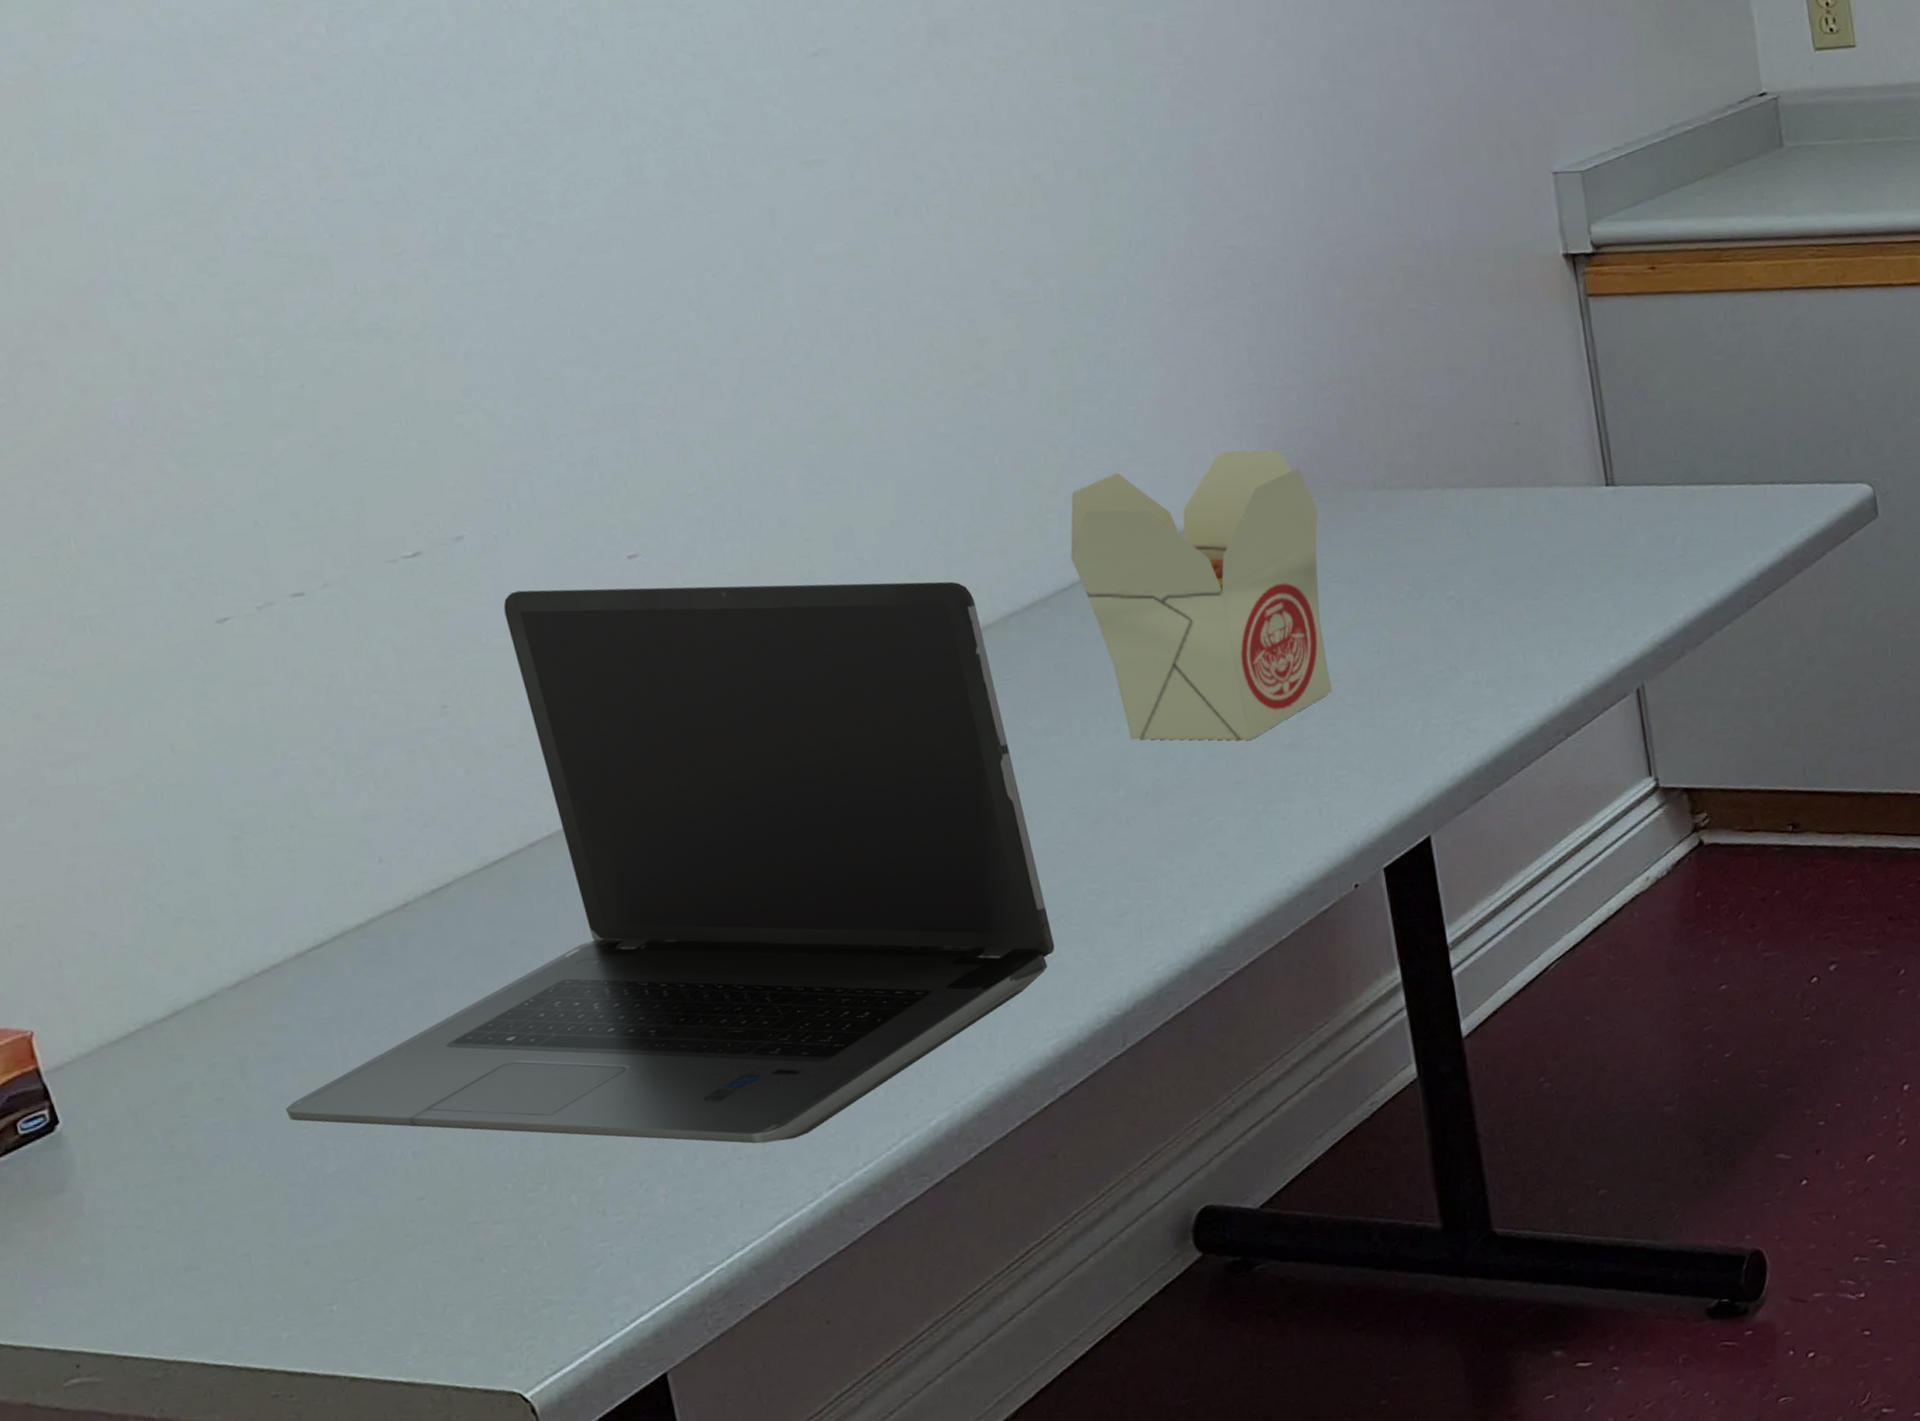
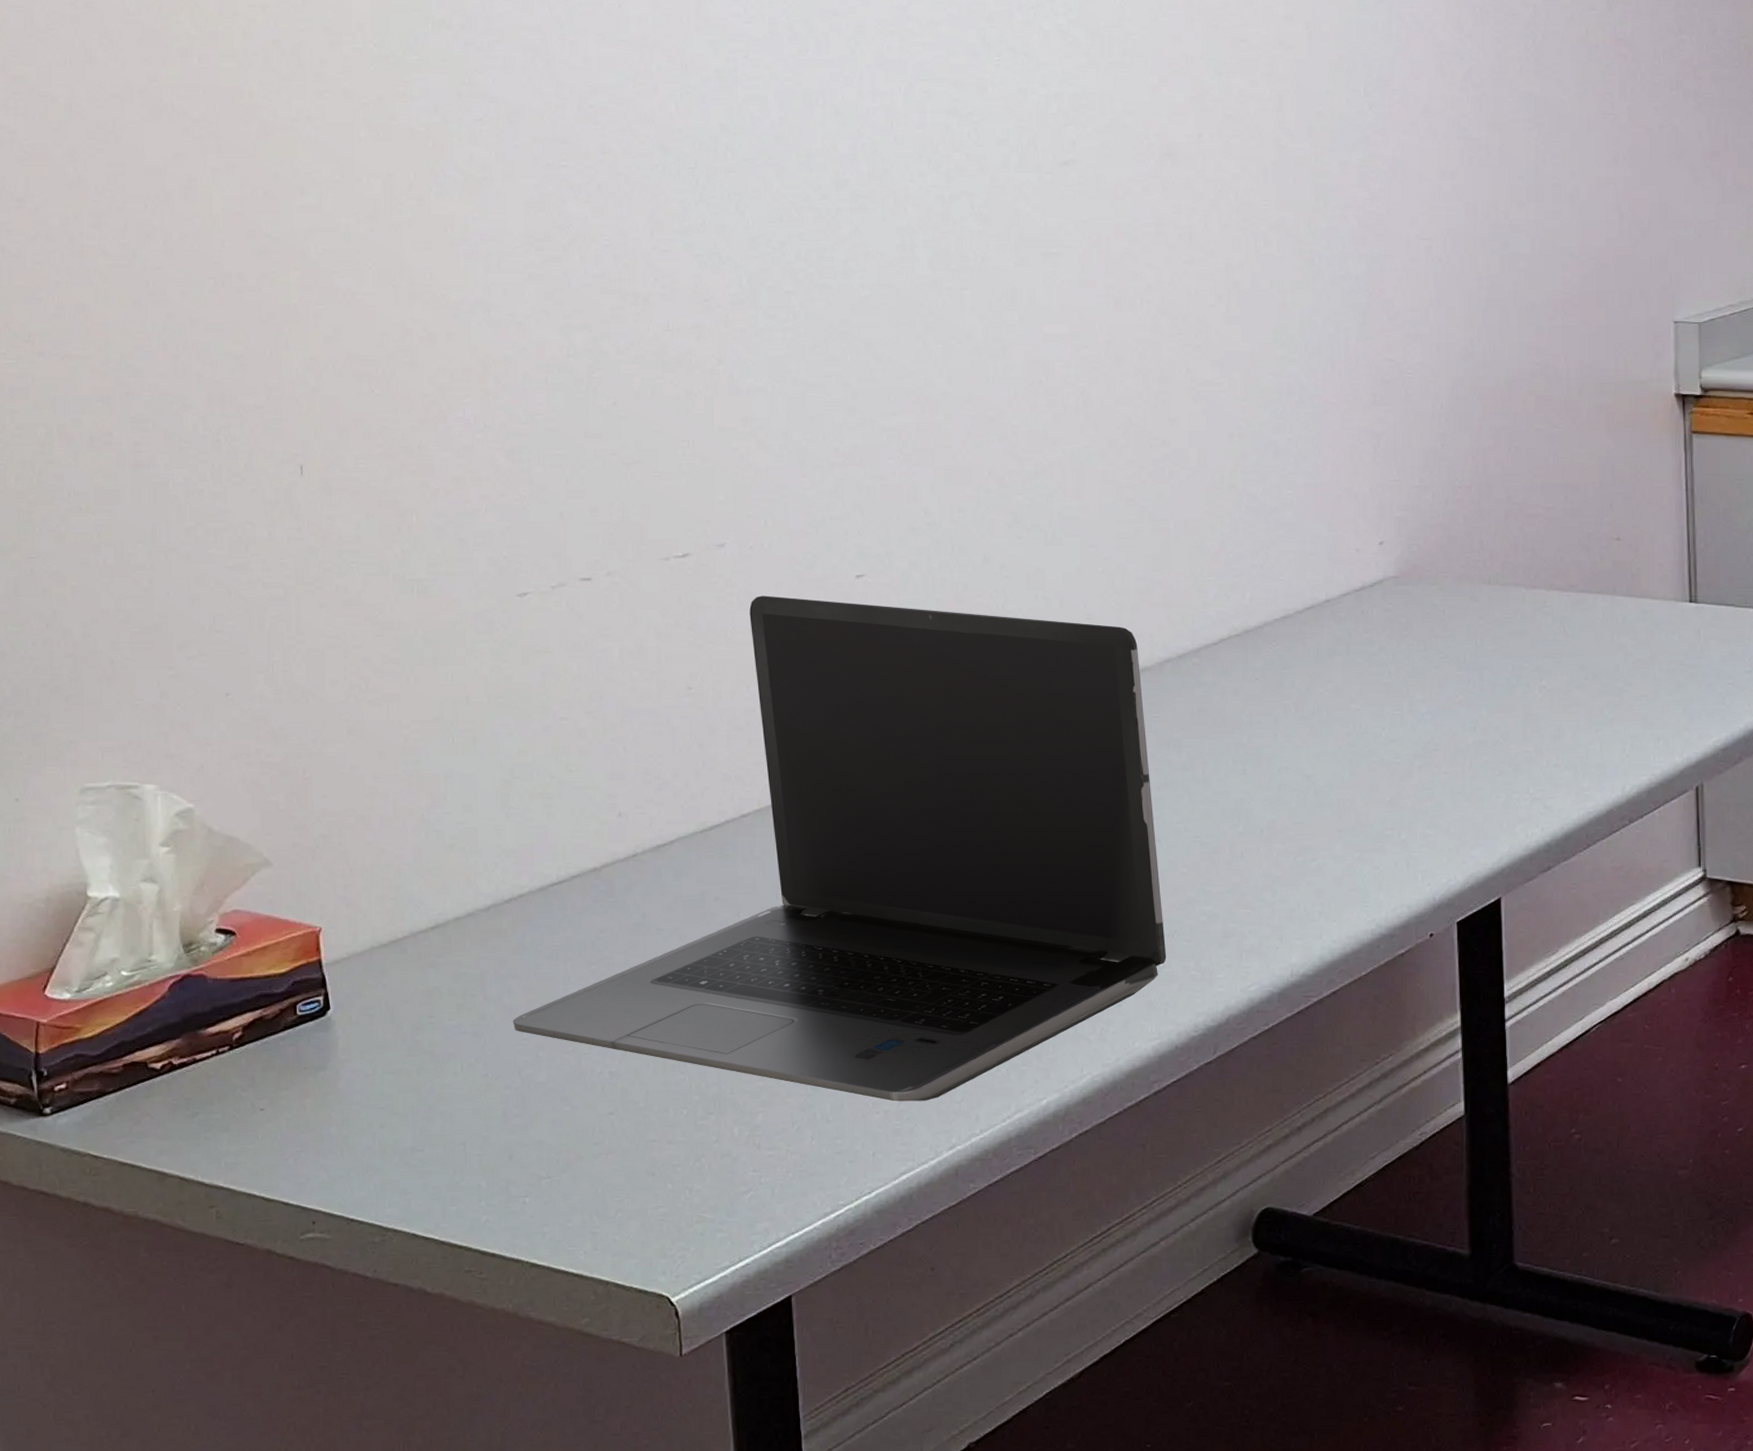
takeout container: present [1070,449,1332,741] -> none [1223,537,1438,794]

